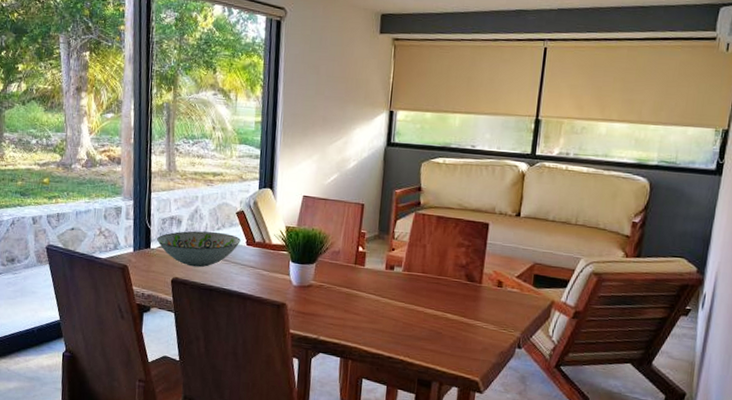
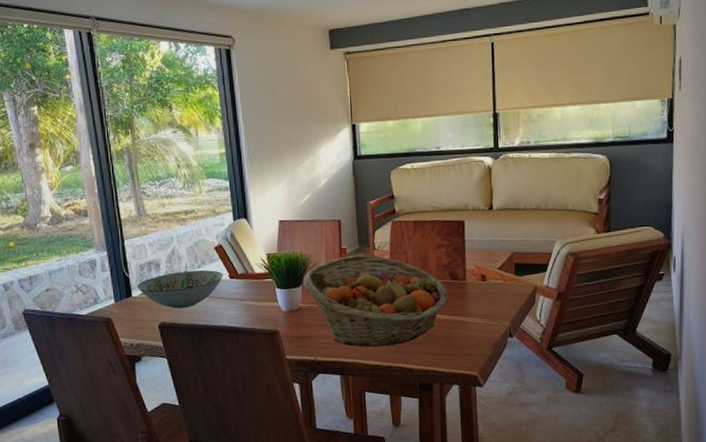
fruit basket: none [318,241,461,337] -> present [303,255,448,348]

